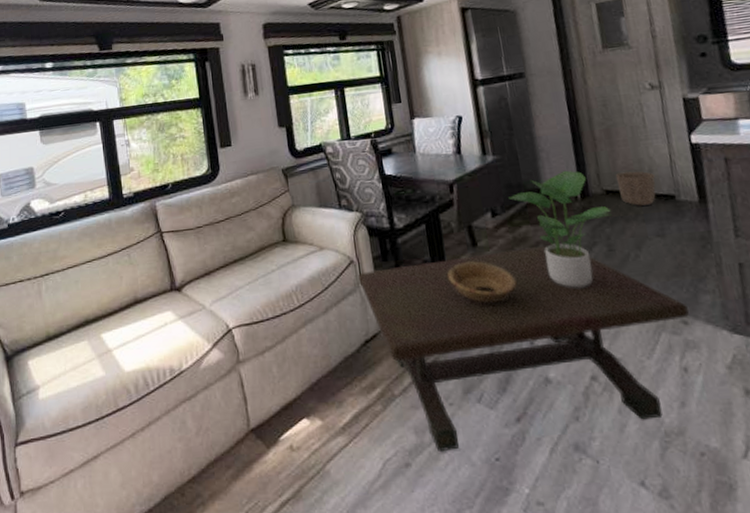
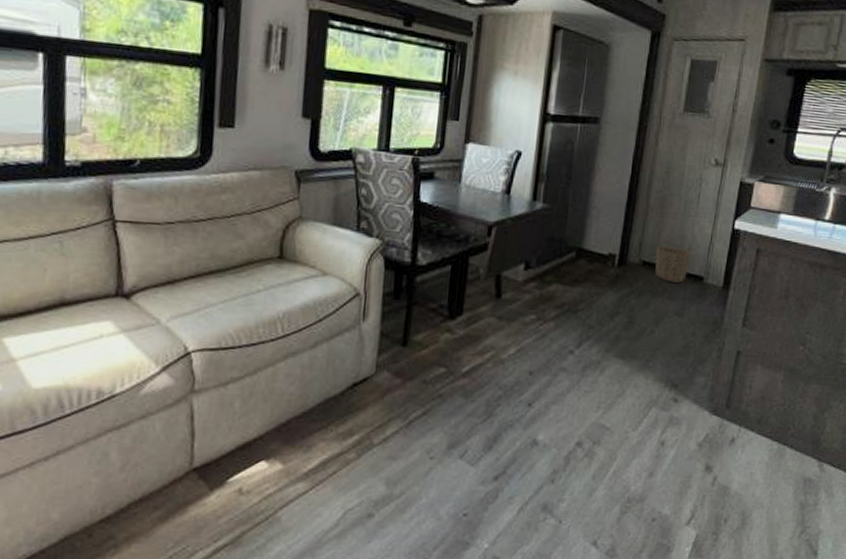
coffee table: present [358,246,689,451] -> none [361,307,682,504]
decorative bowl: present [448,261,517,303] -> none [462,313,531,359]
potted plant: present [508,170,612,288] -> none [547,233,642,355]

